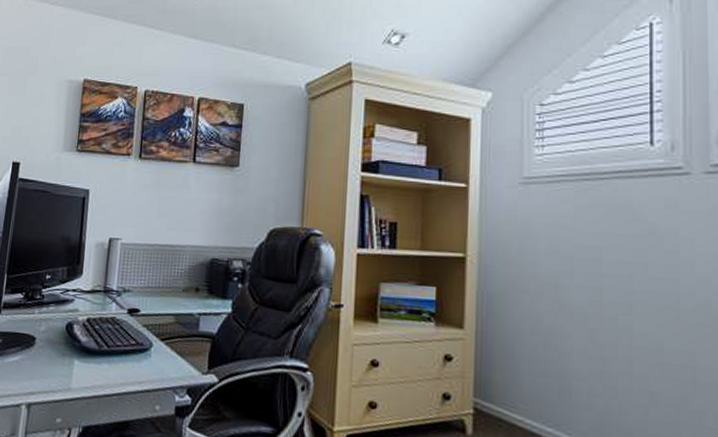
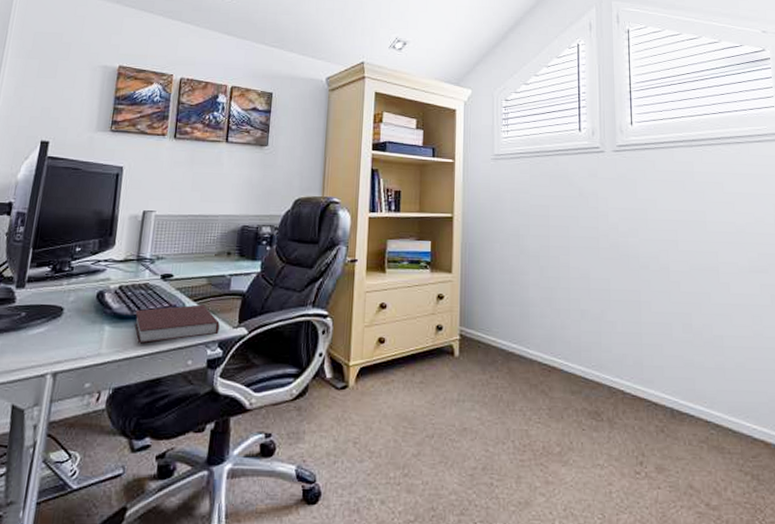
notebook: none [102,344,188,382] -> present [134,304,220,344]

